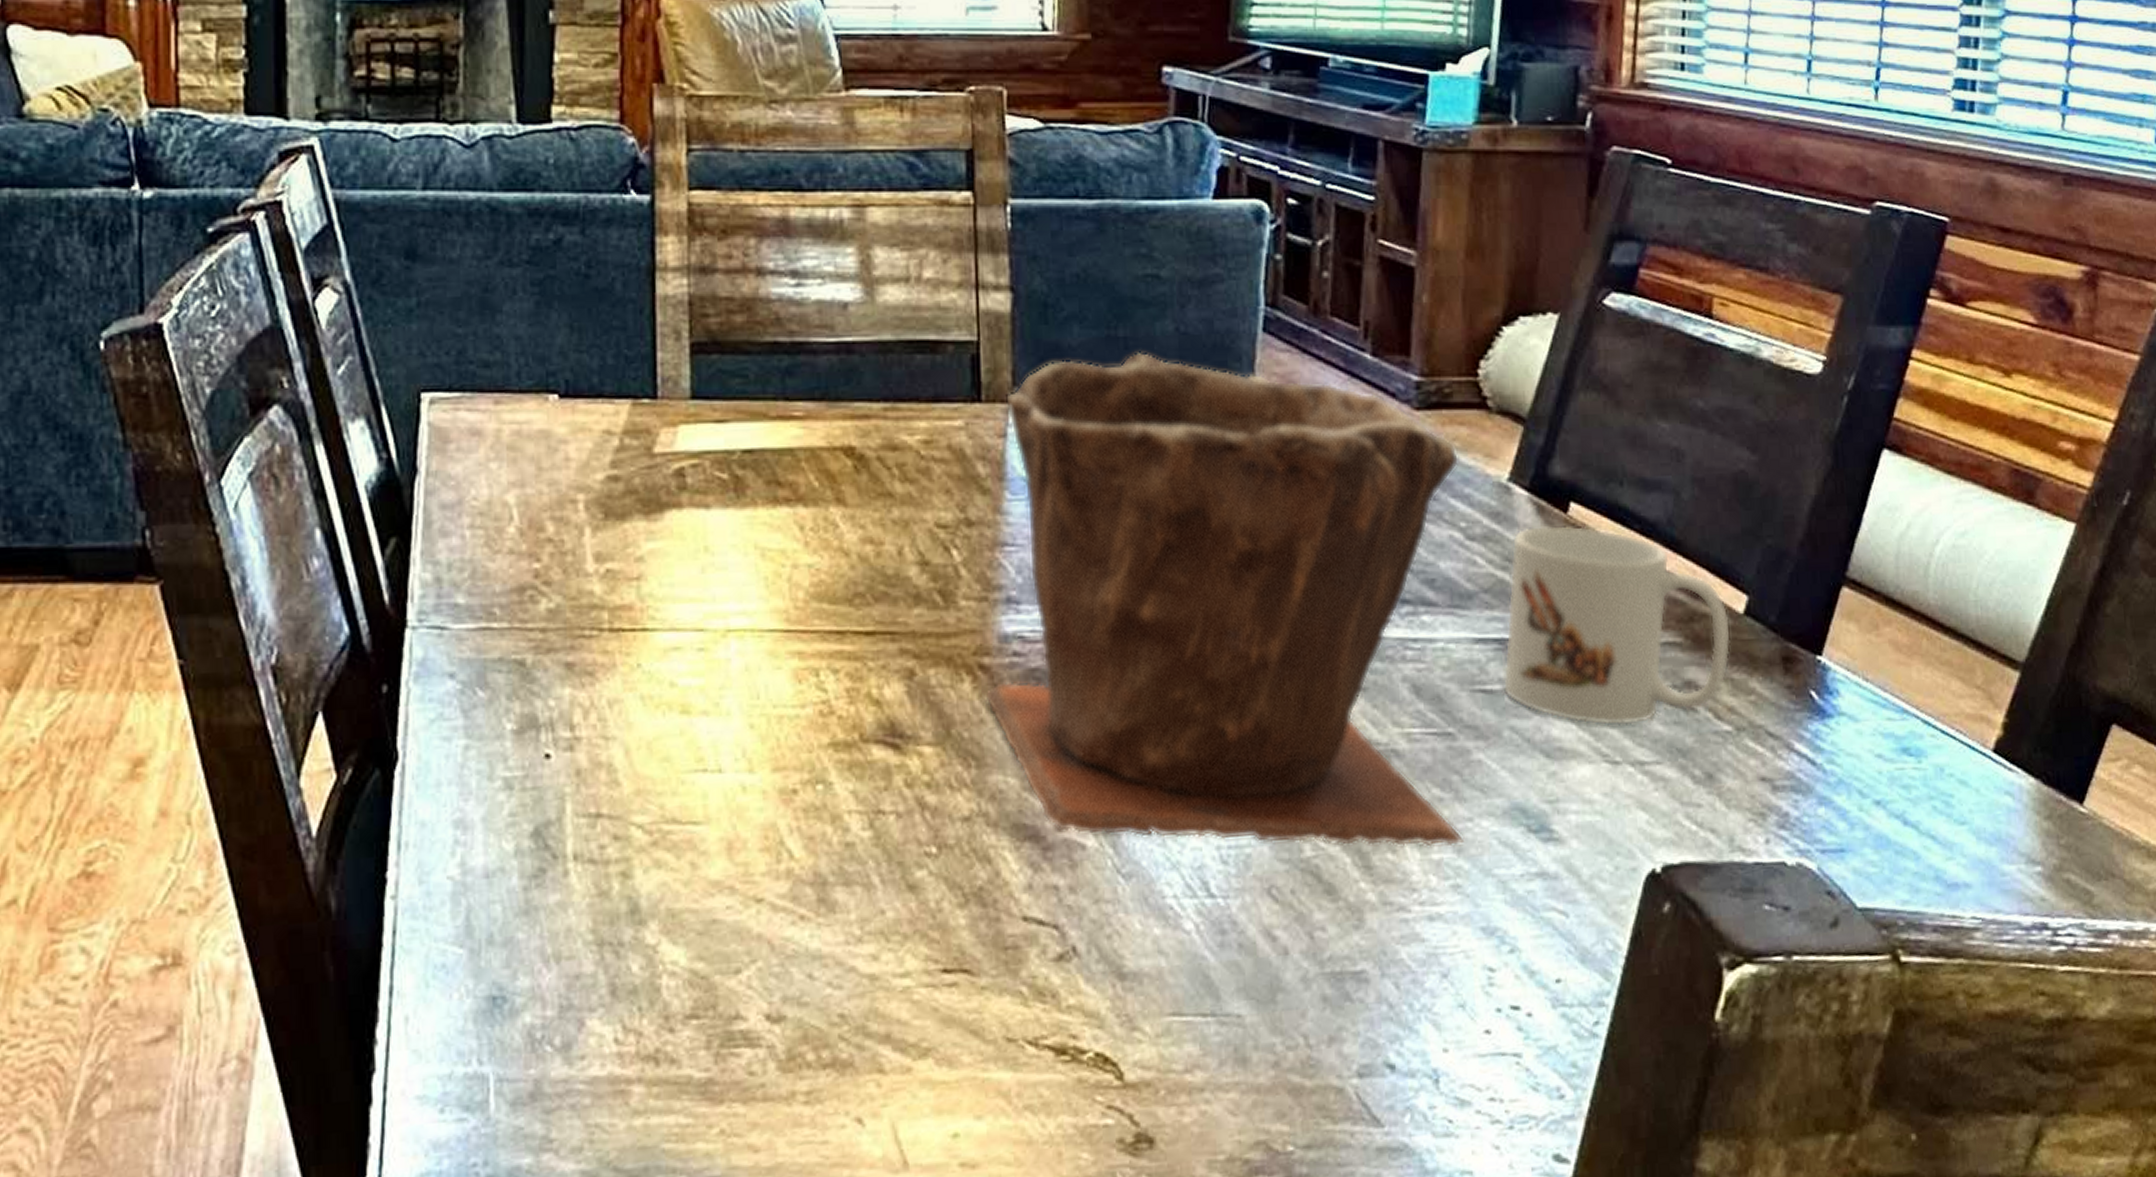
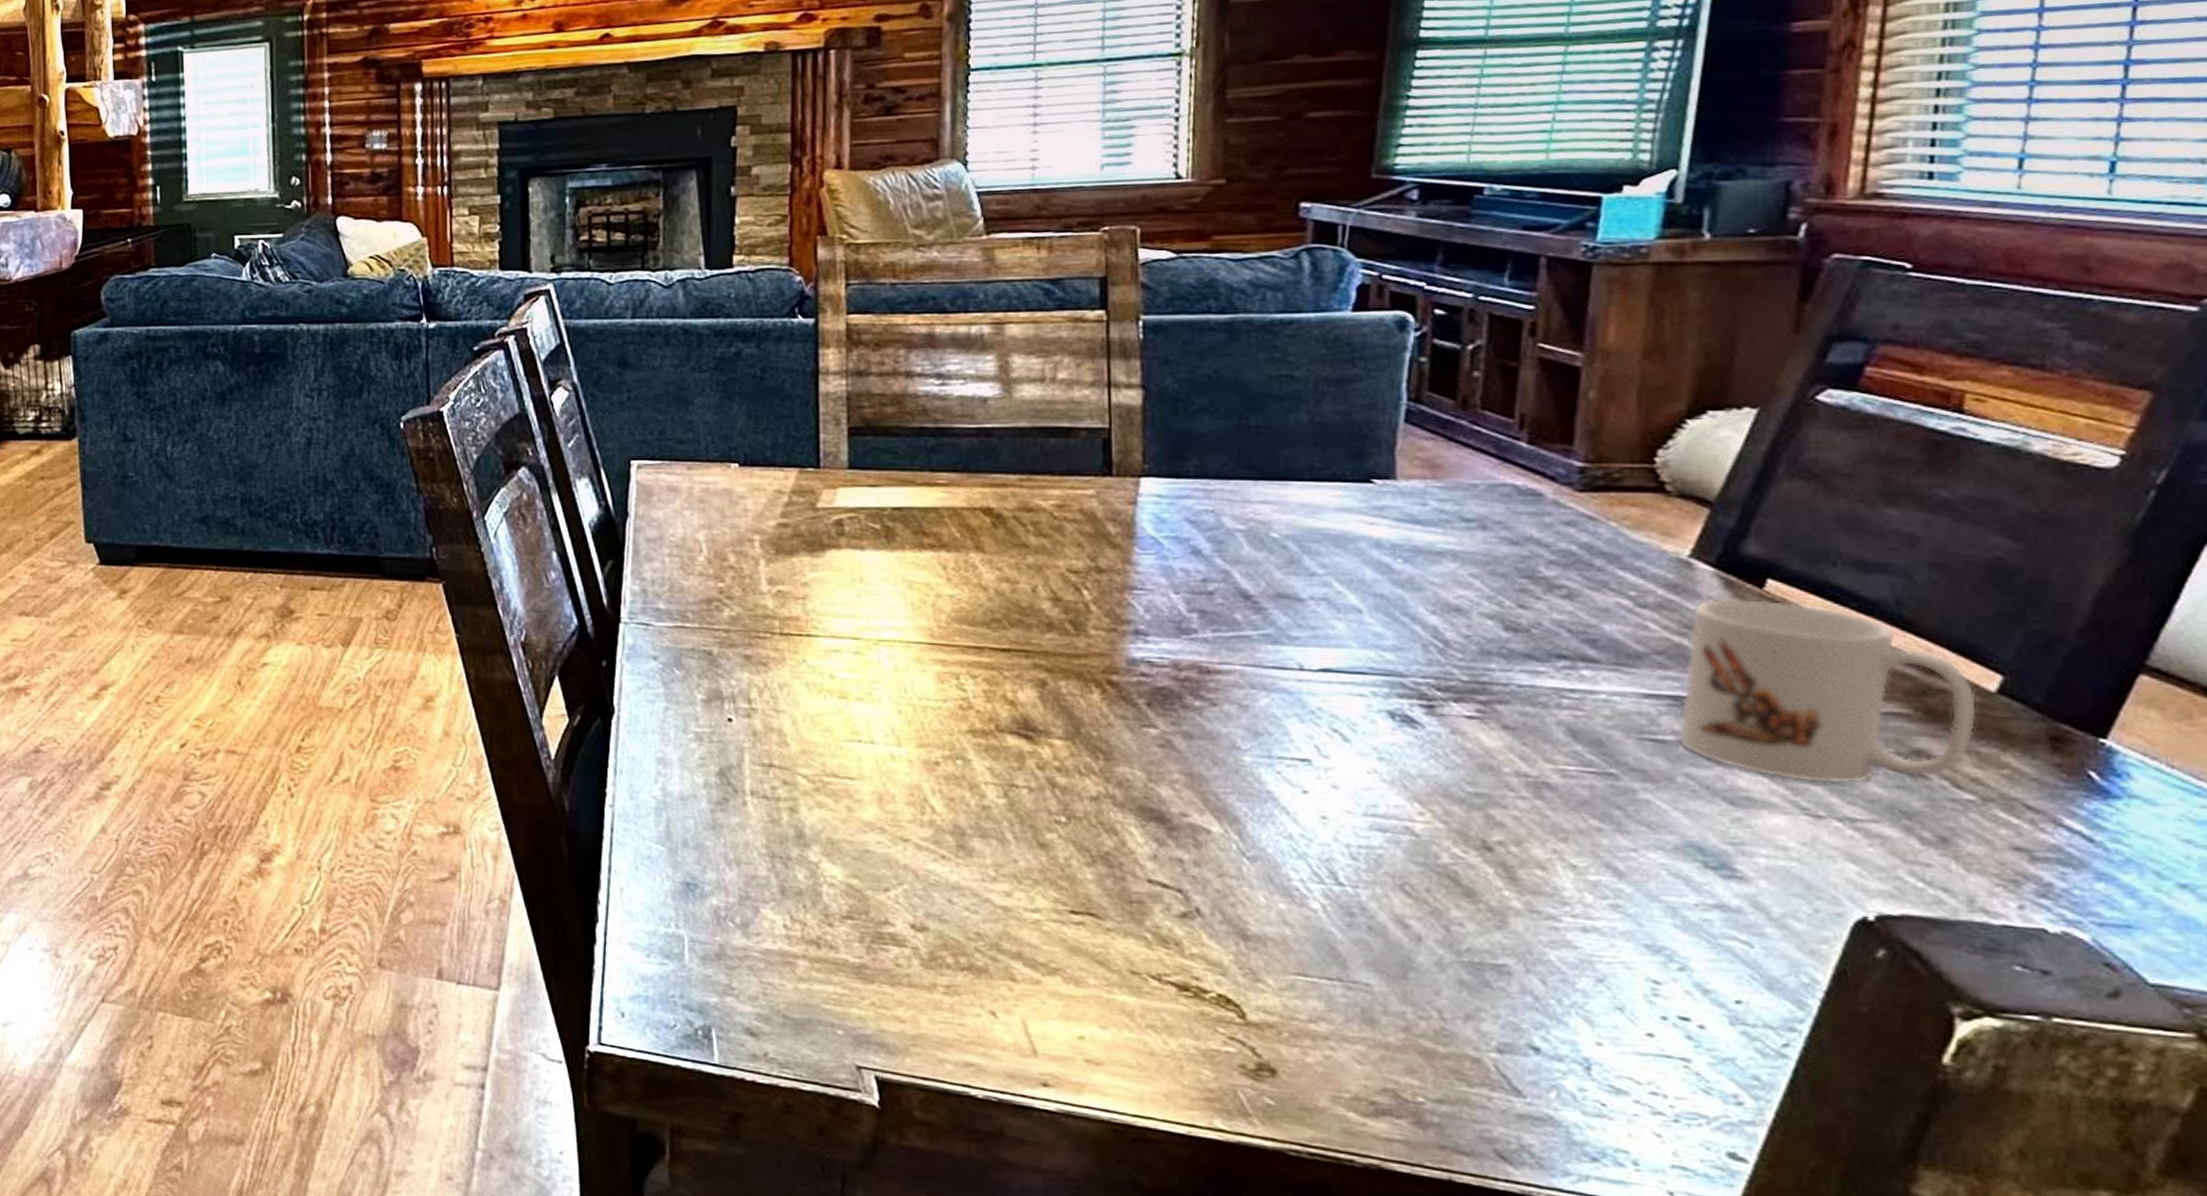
plant pot: present [985,351,1465,847] -> none [1113,438,1630,872]

